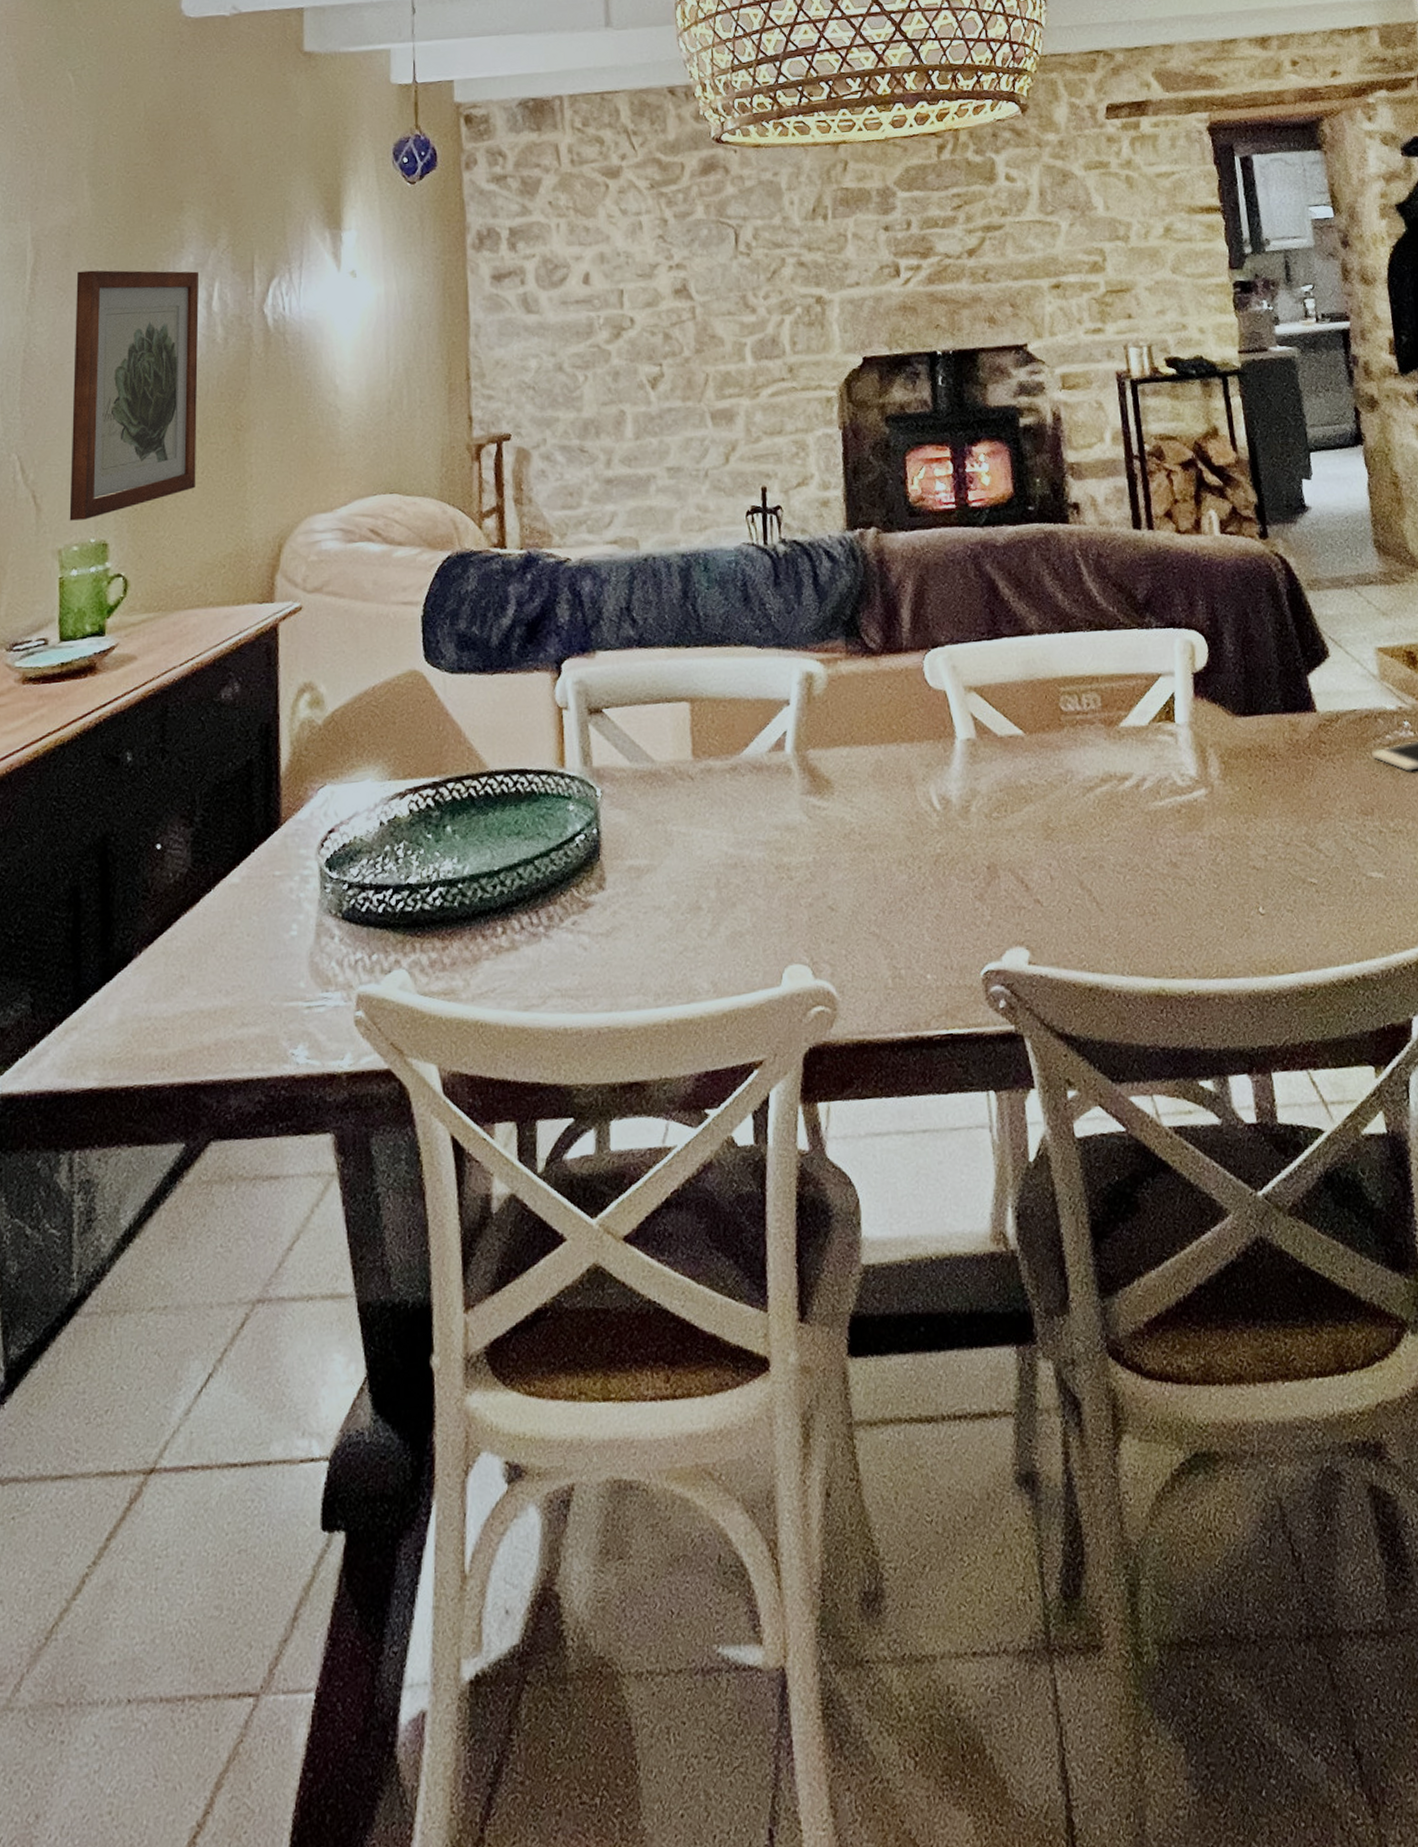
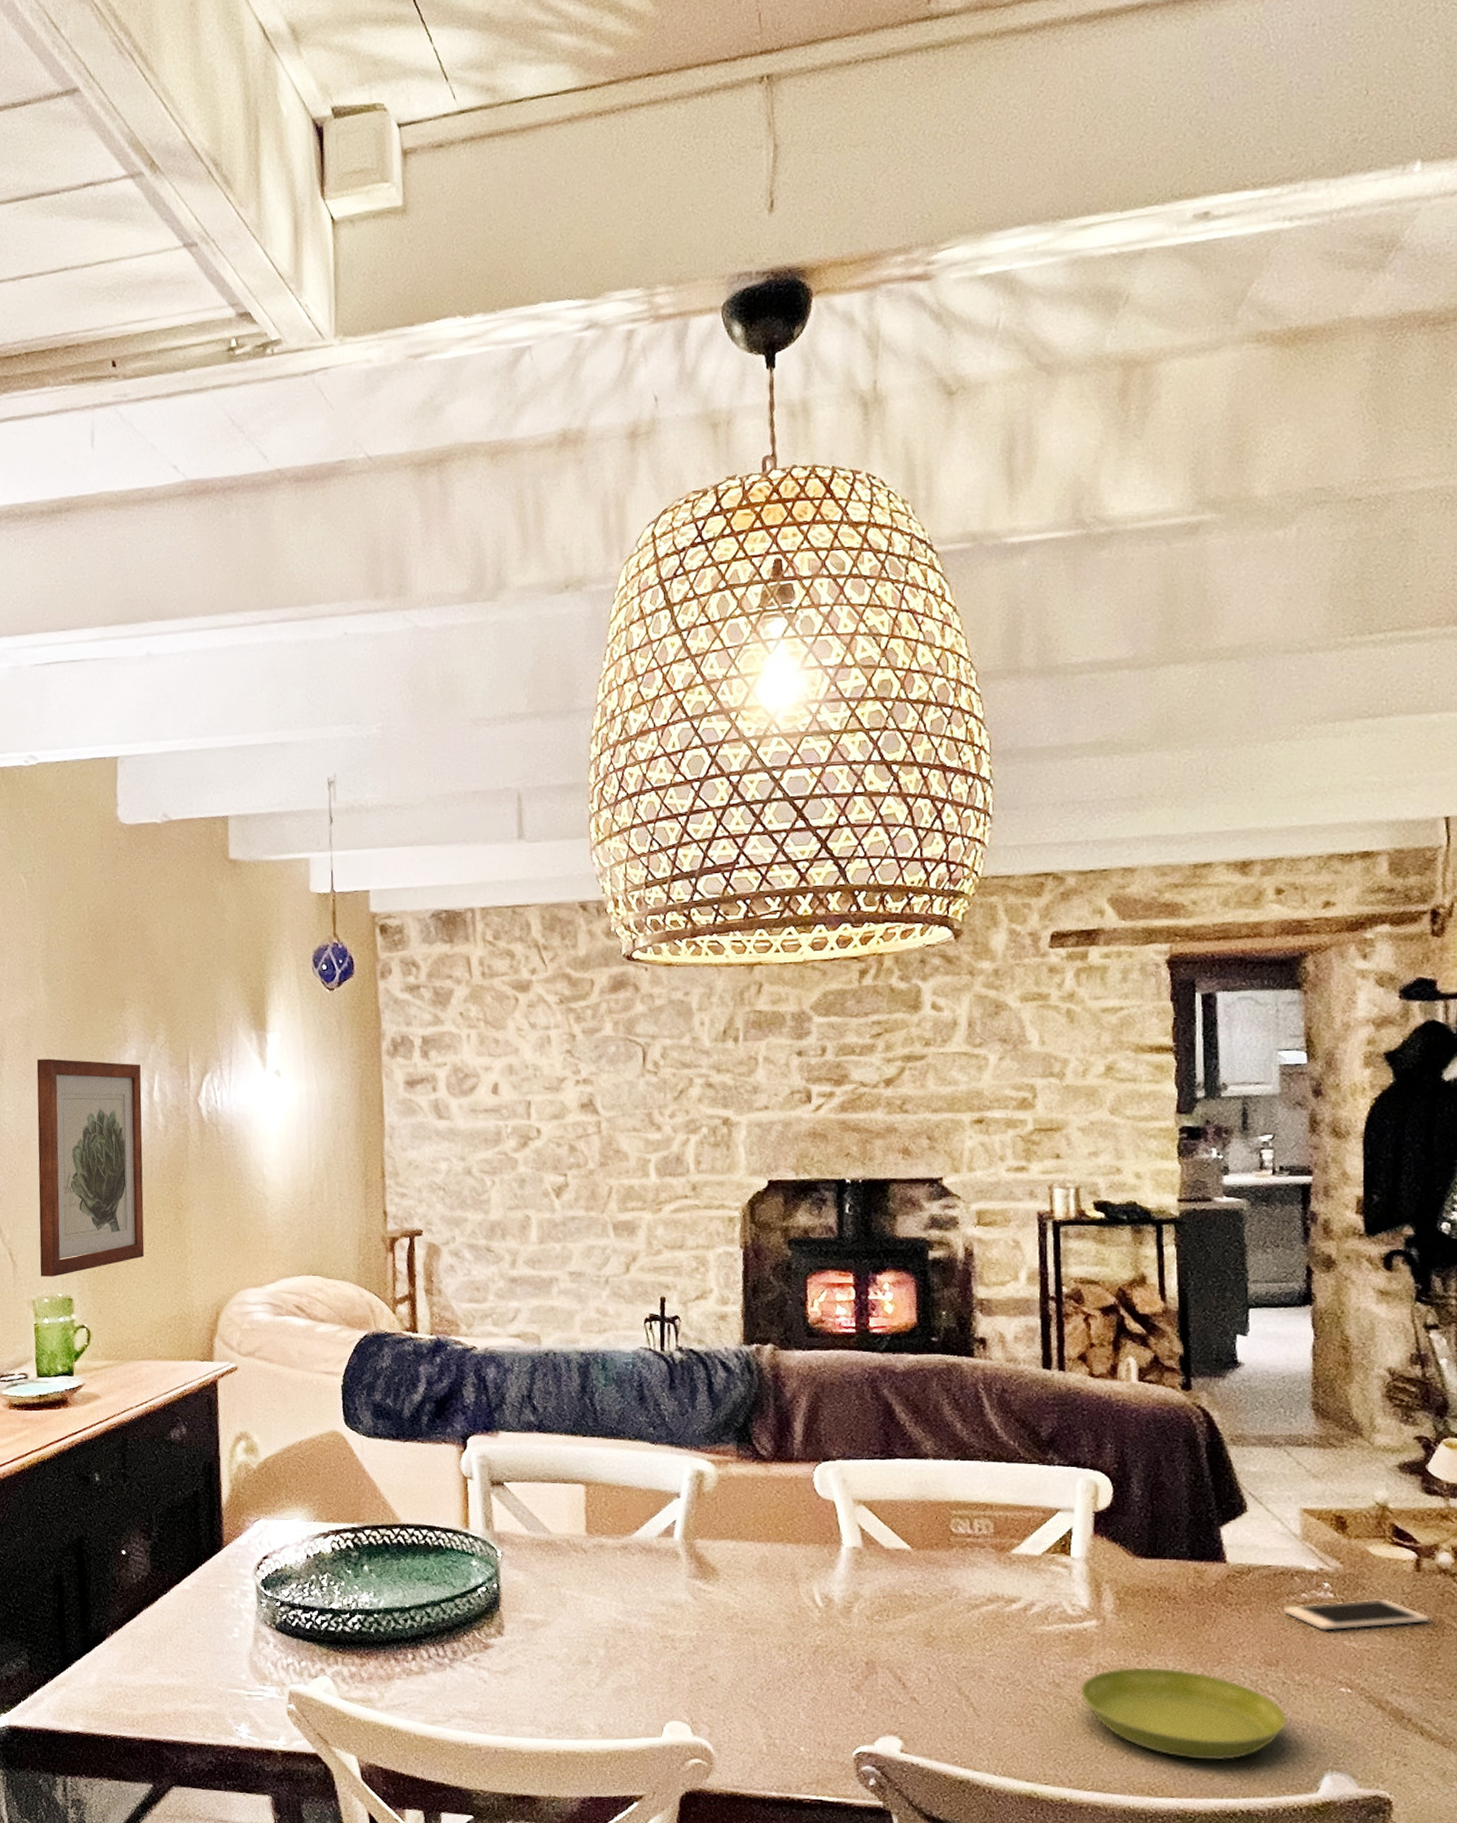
saucer: none [1195,830,1388,928] -> present [1079,1667,1287,1761]

